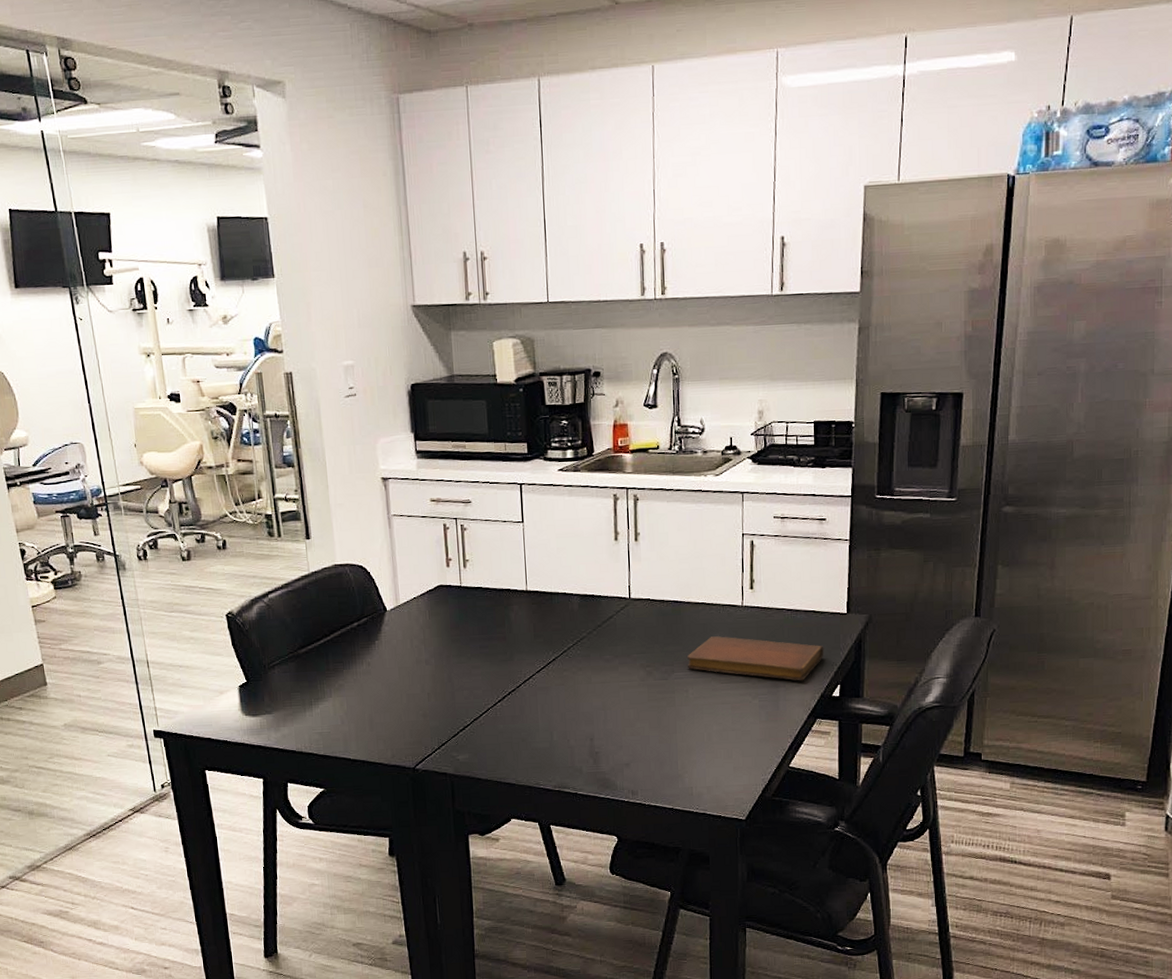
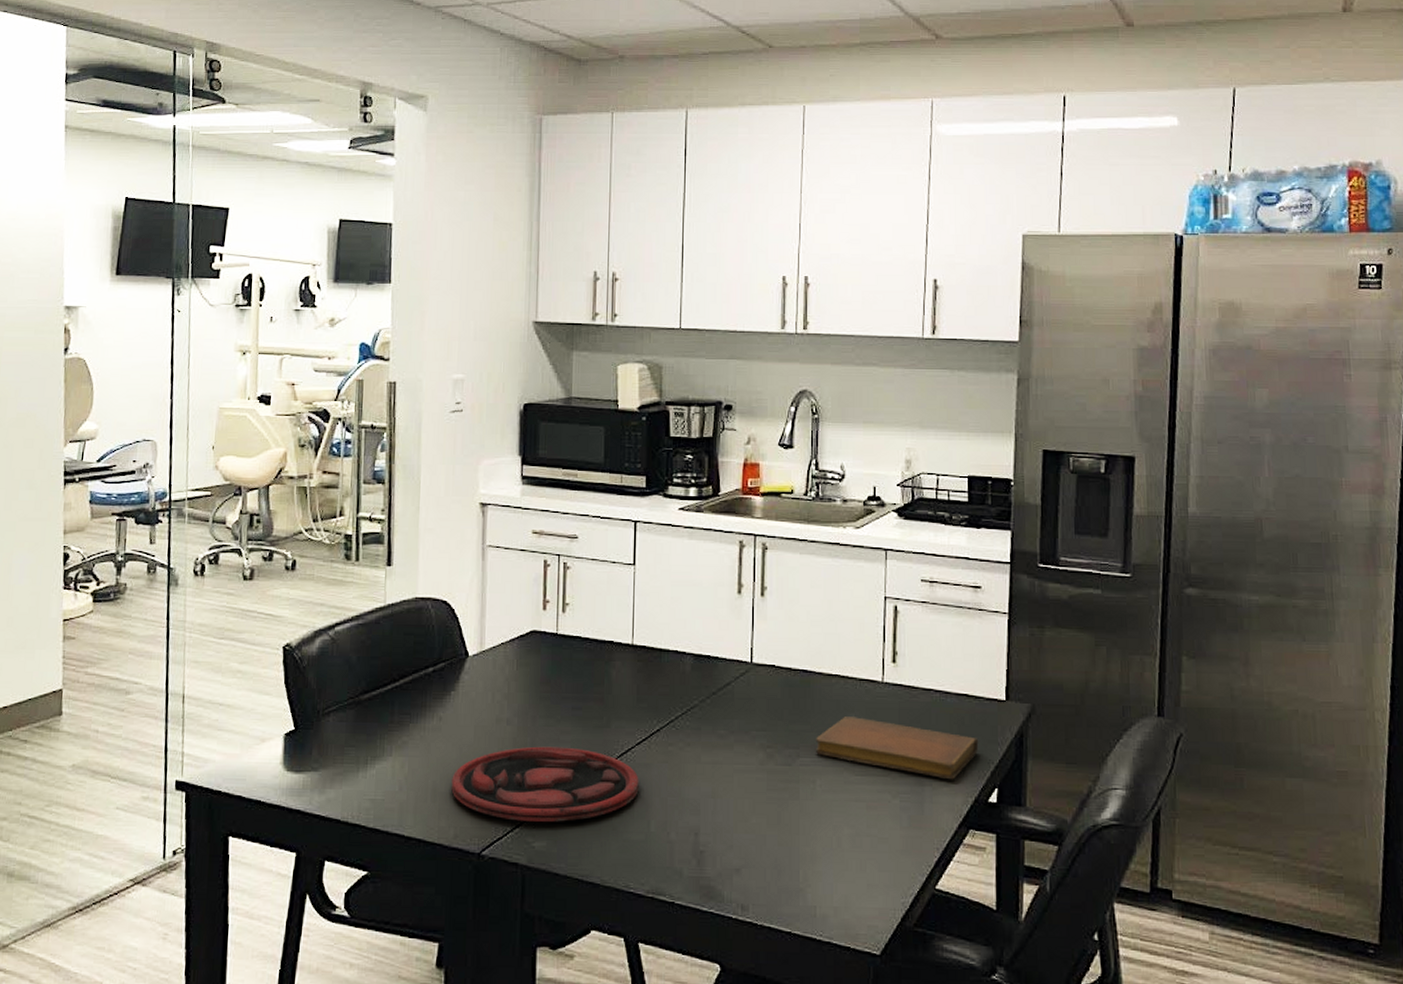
plate: none [384,679,542,741] -> present [451,746,639,823]

